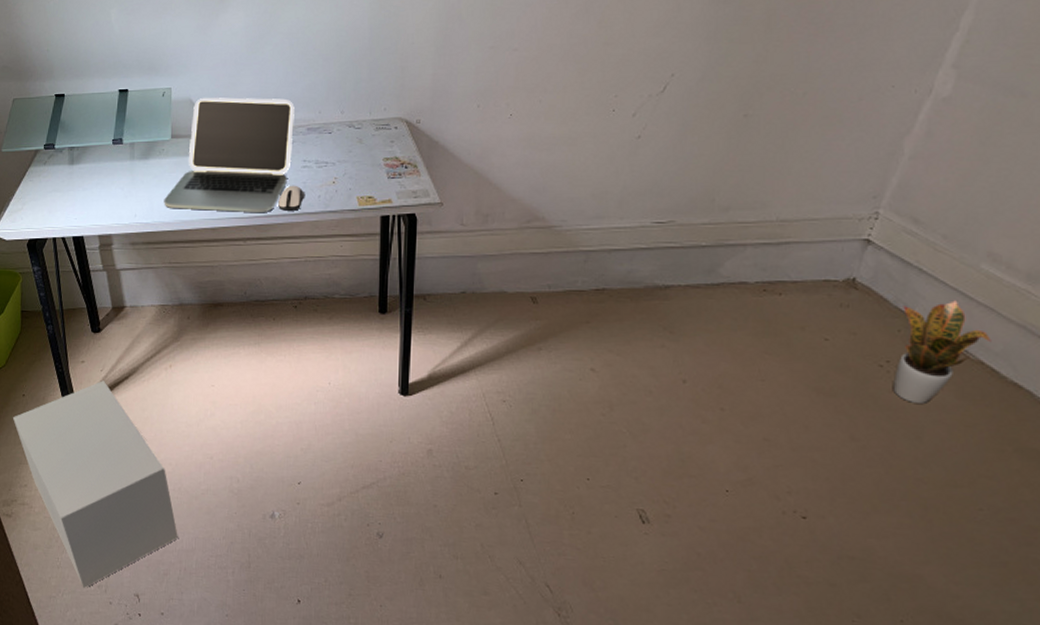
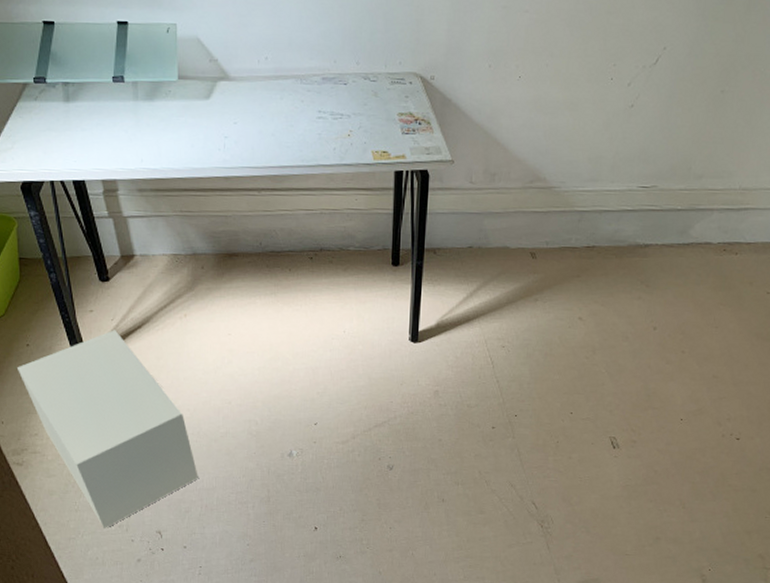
laptop: present [164,97,295,213] -> none [172,38,309,164]
computer mouse: present [278,185,305,211] -> none [293,136,321,162]

